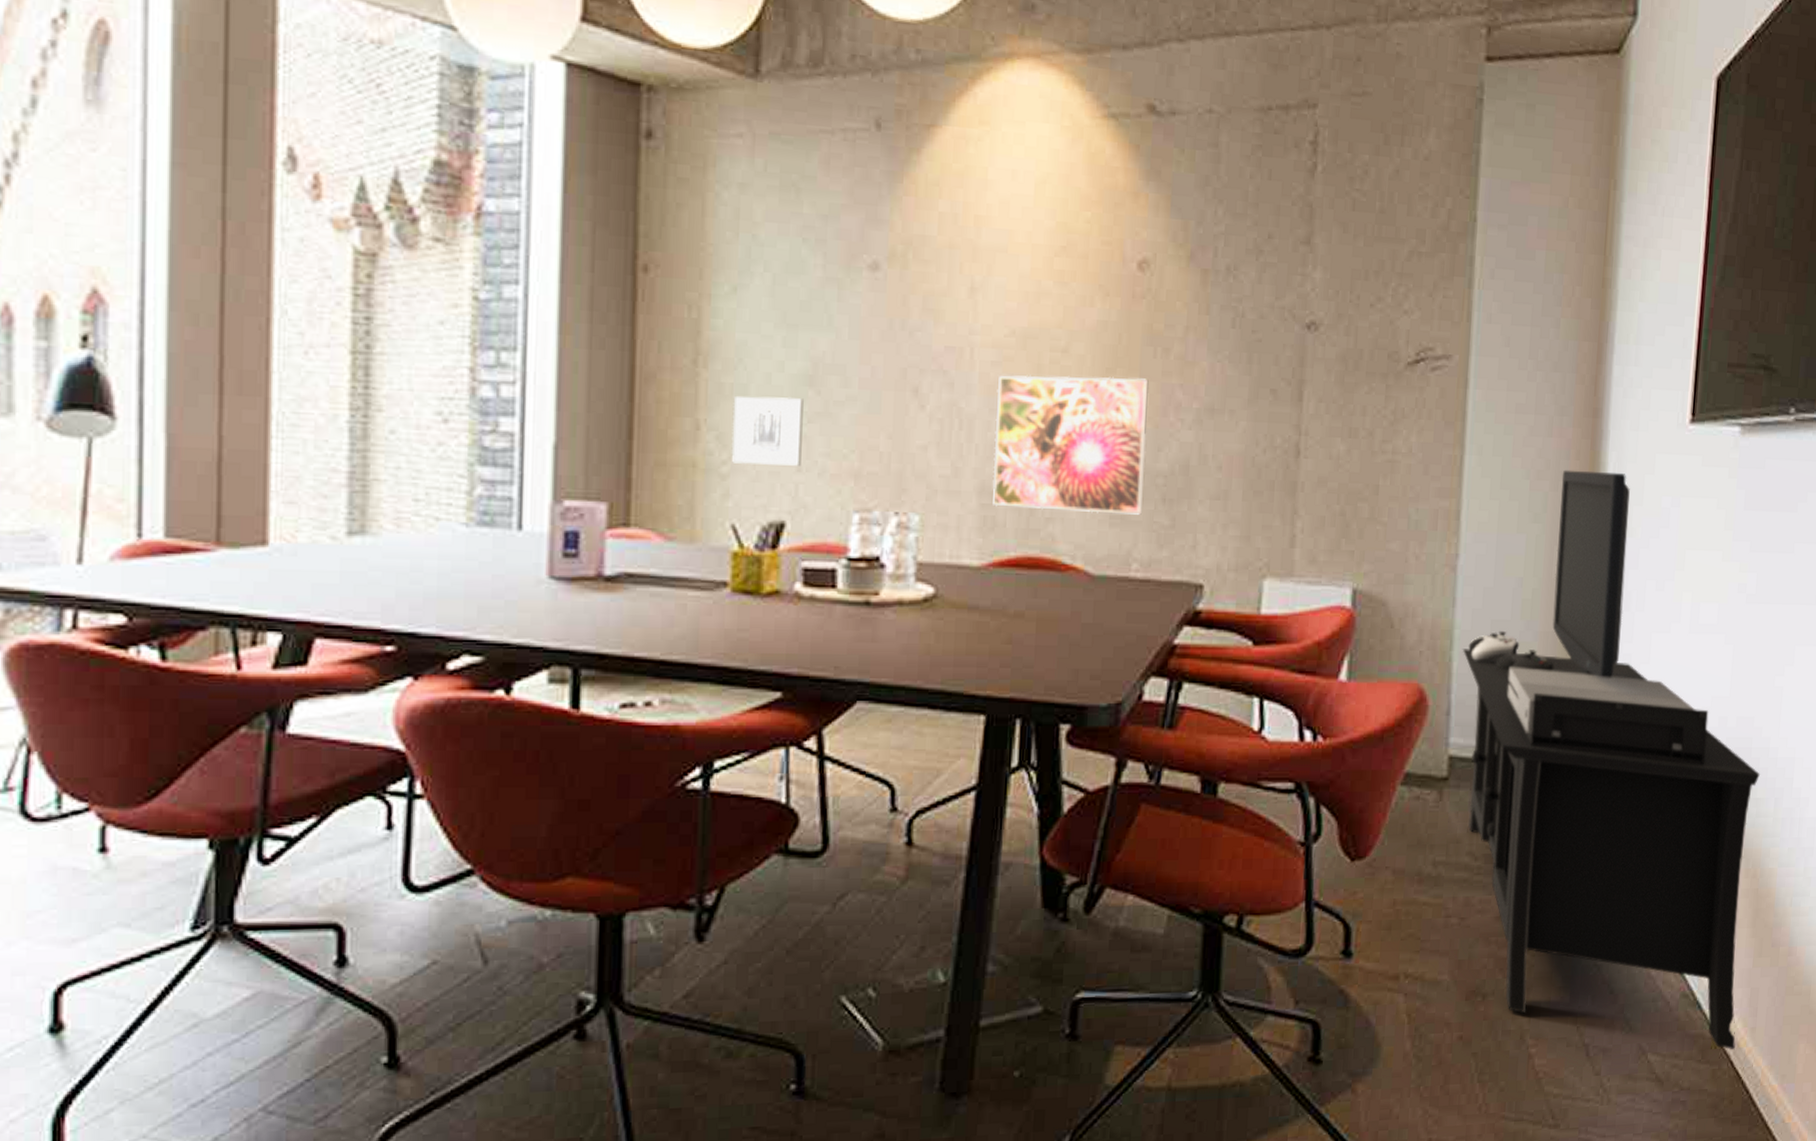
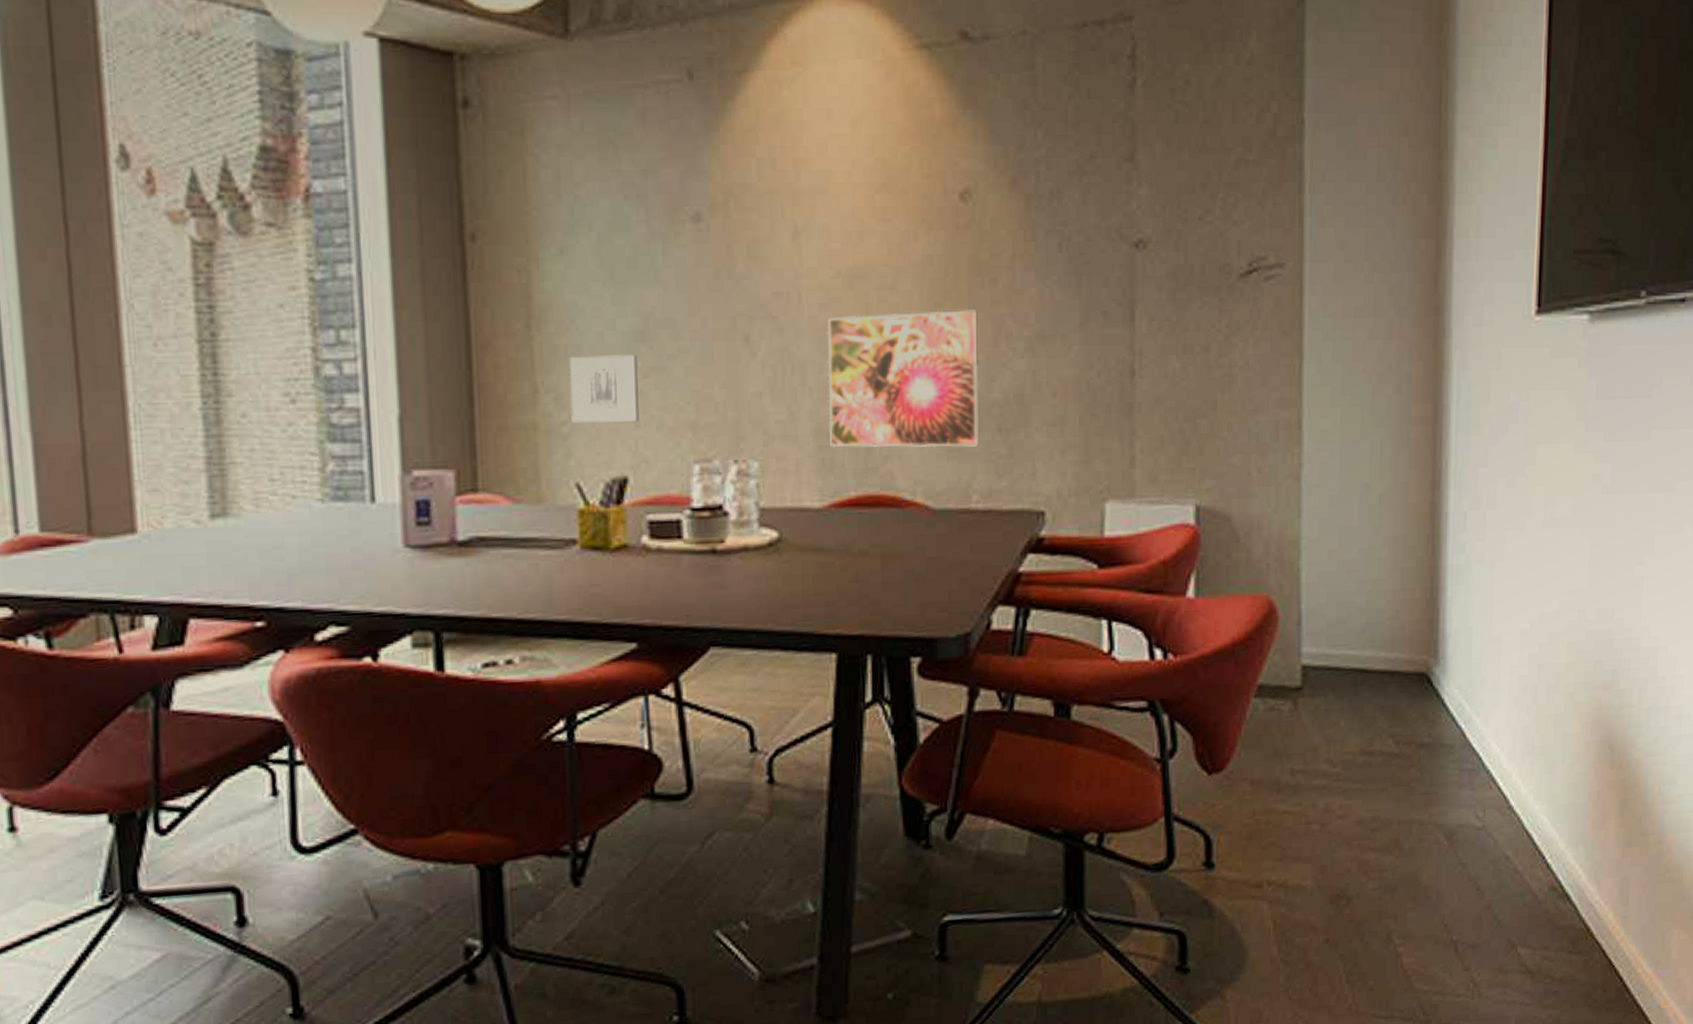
media console: present [1462,469,1760,1050] -> none [1310,370,1622,940]

